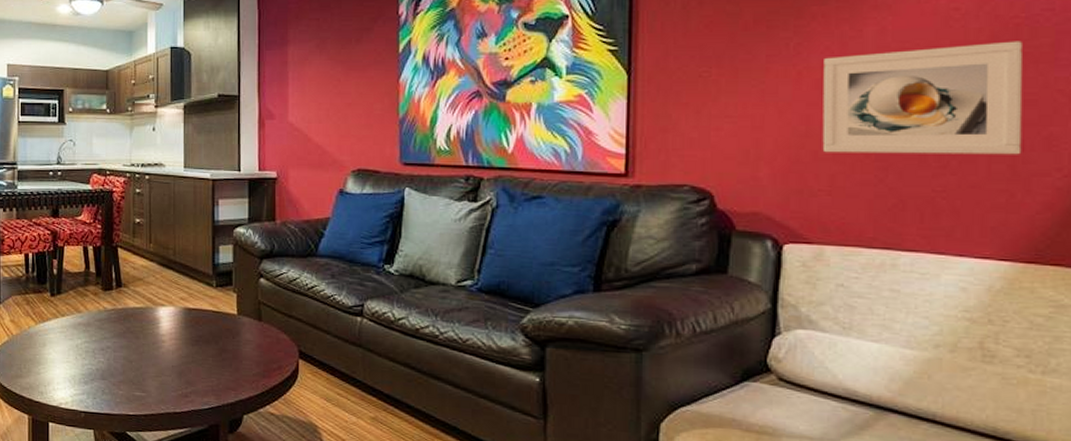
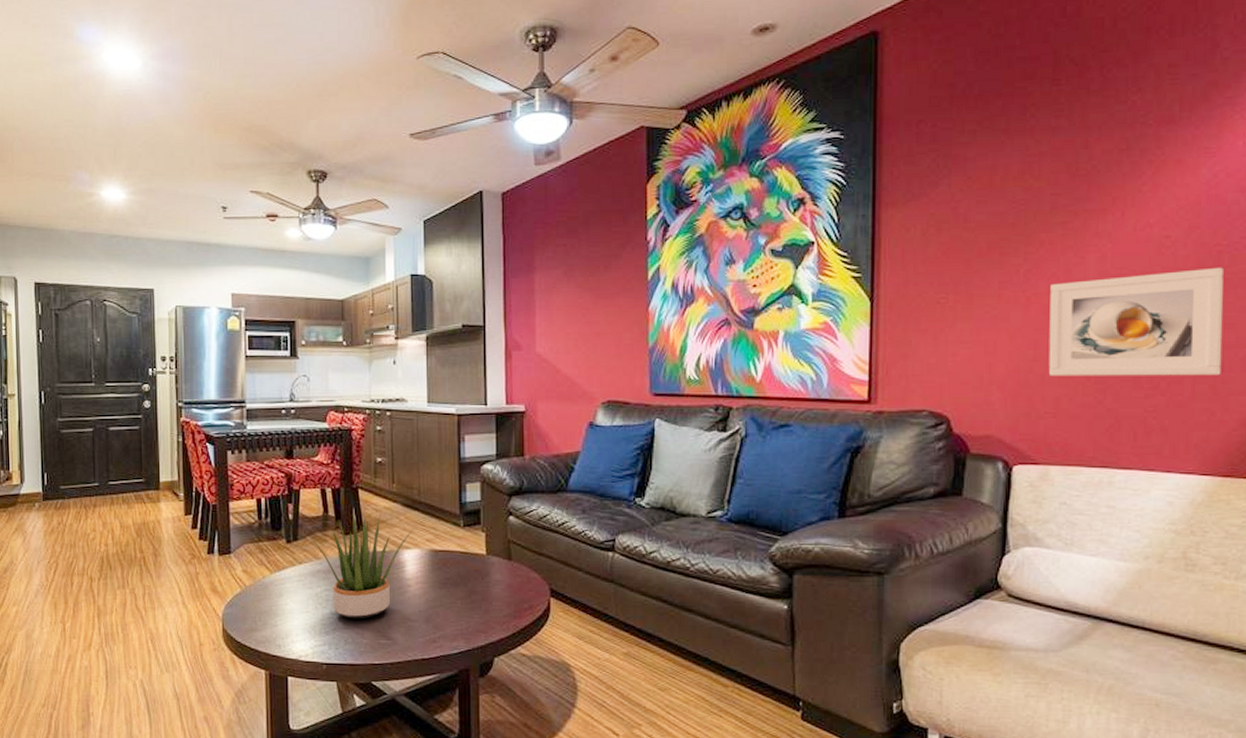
potted plant: none [70,271,169,371] -> present [308,514,414,619]

